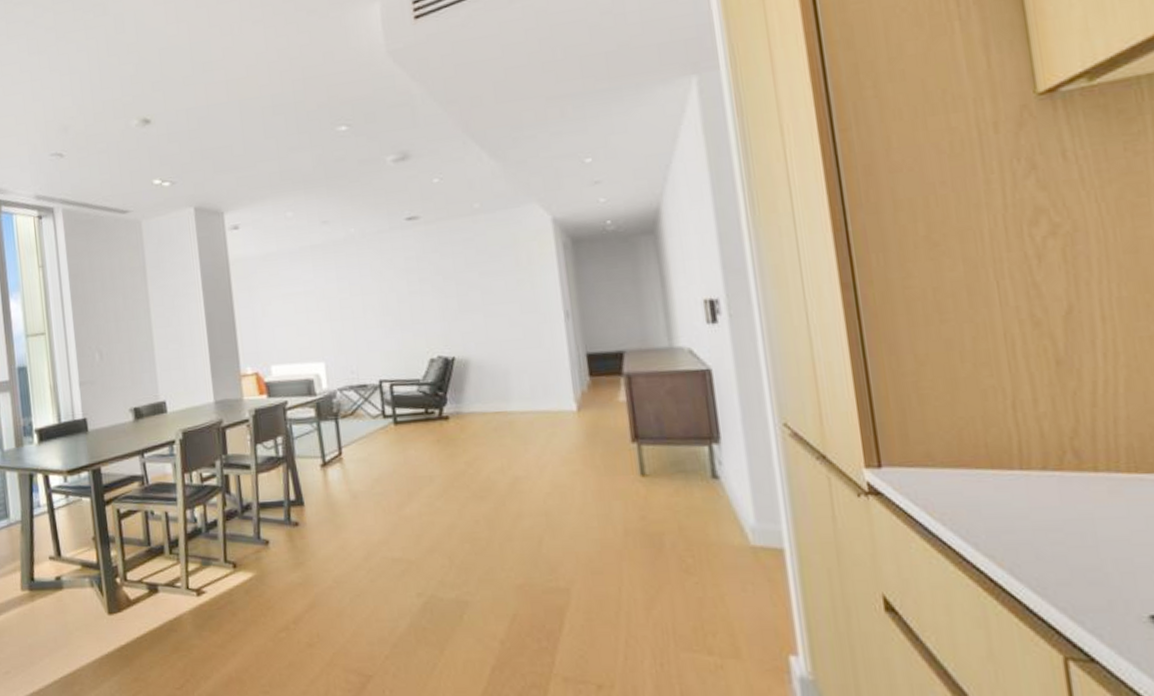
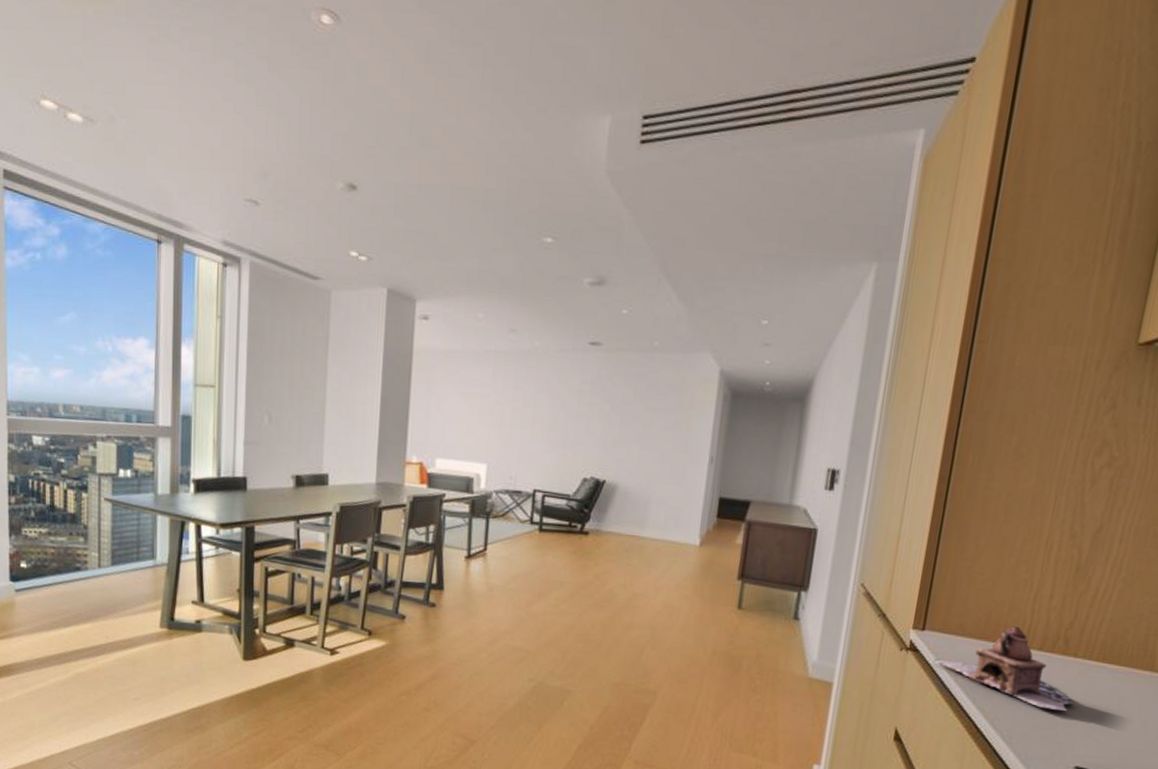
teapot: none [905,444,1118,544] -> present [933,626,1075,711]

